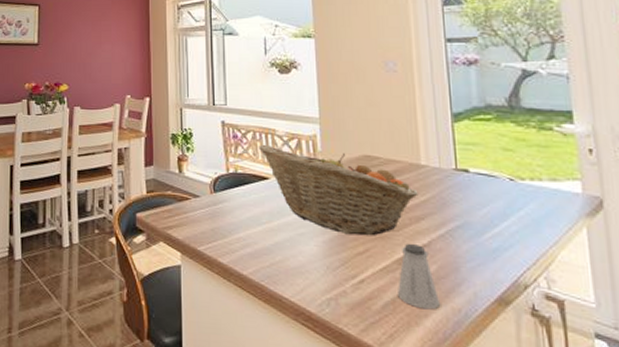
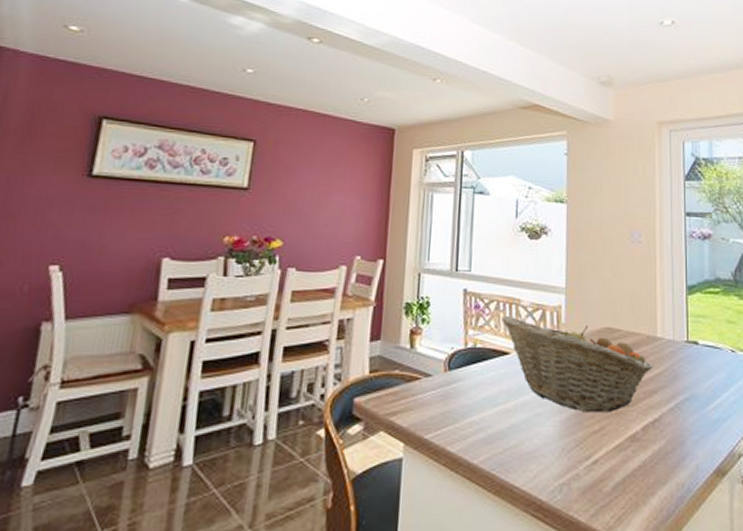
saltshaker: present [398,243,441,310] -> none [629,418,667,487]

